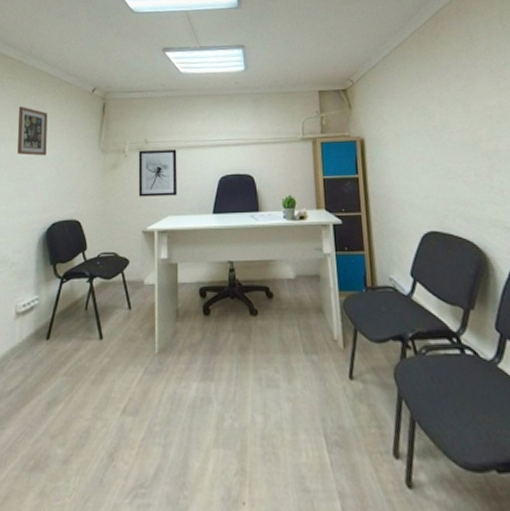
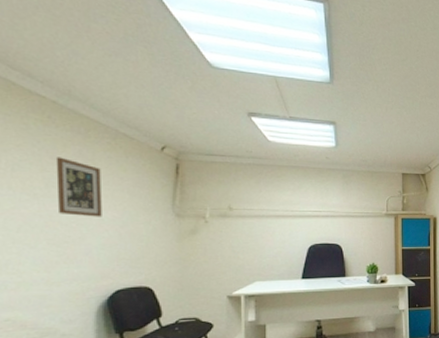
wall art: present [138,149,178,197] -> none [221,216,266,263]

